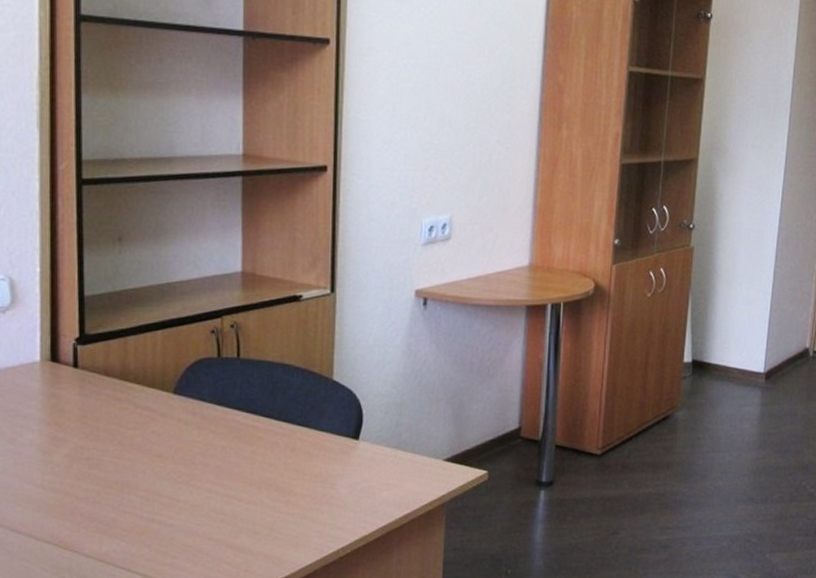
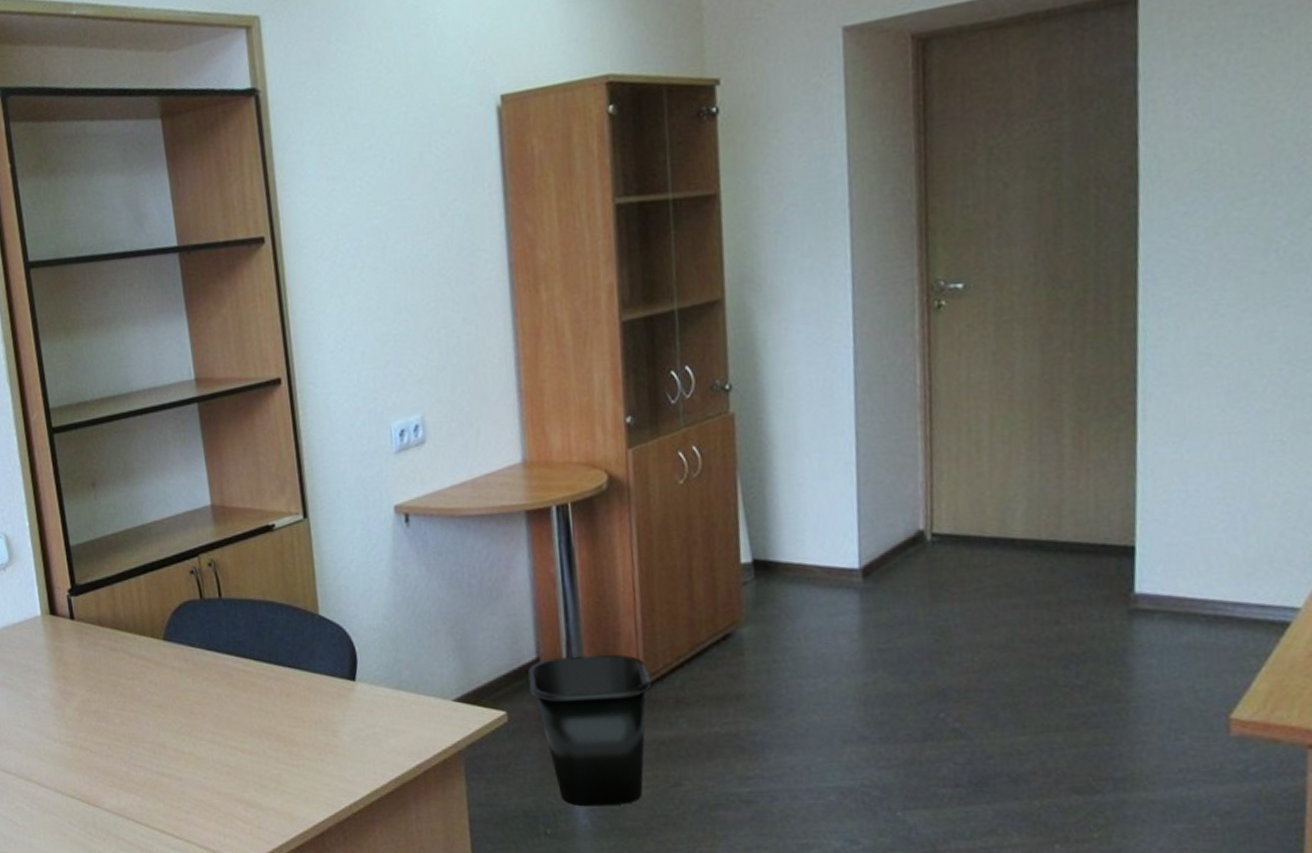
waste bin: none [510,427,606,550] -> present [528,654,652,805]

